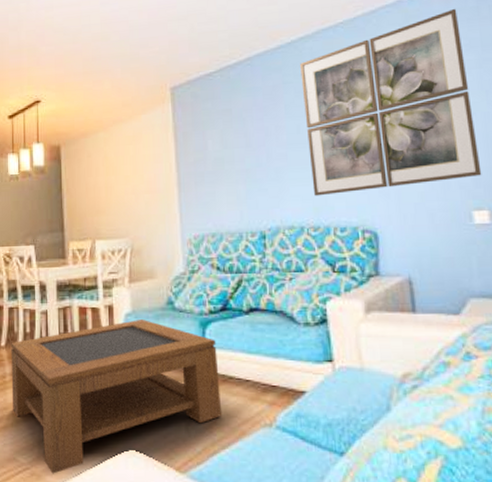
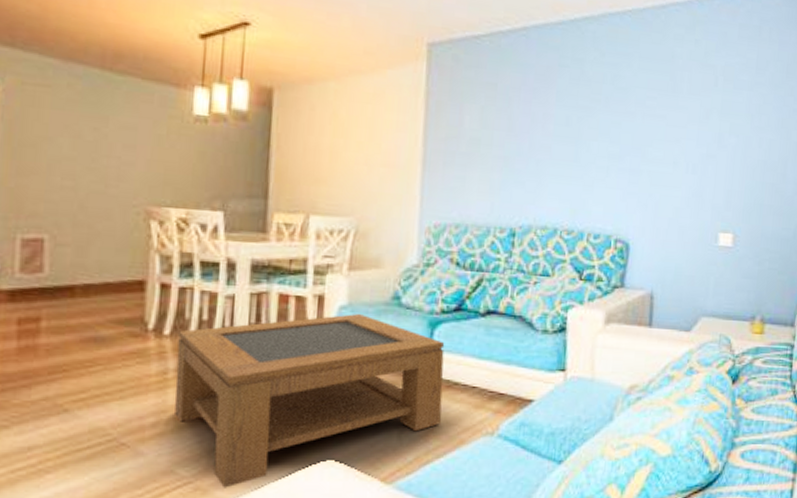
wall art: present [300,8,482,196] -> none [572,22,741,200]

